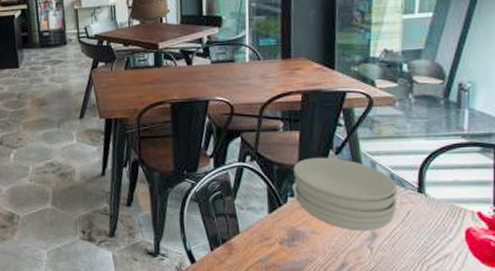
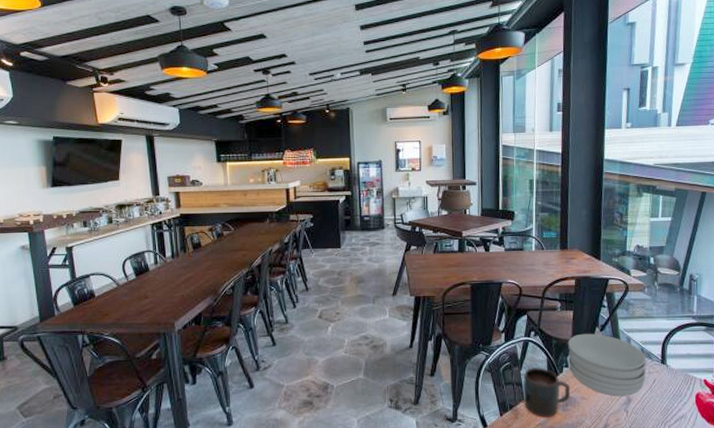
mug: none [238,196,298,253] -> present [523,366,571,418]

